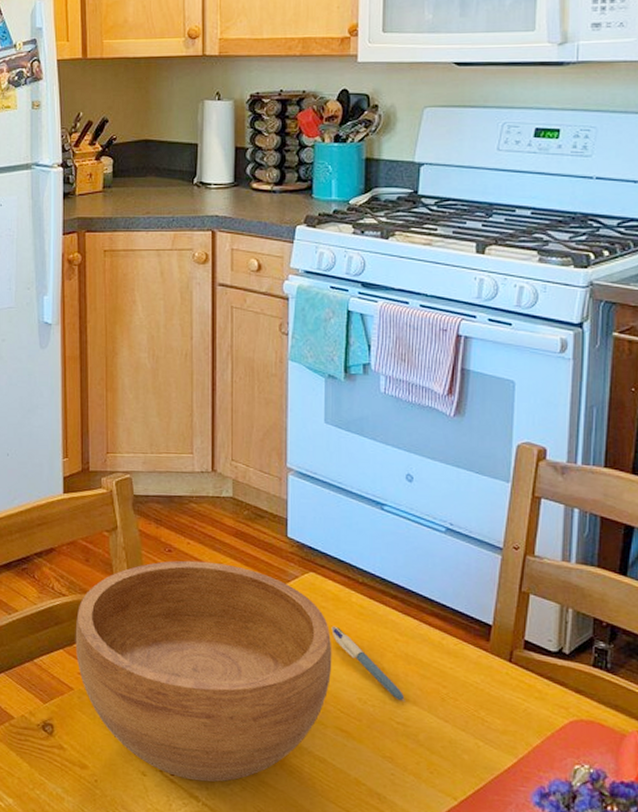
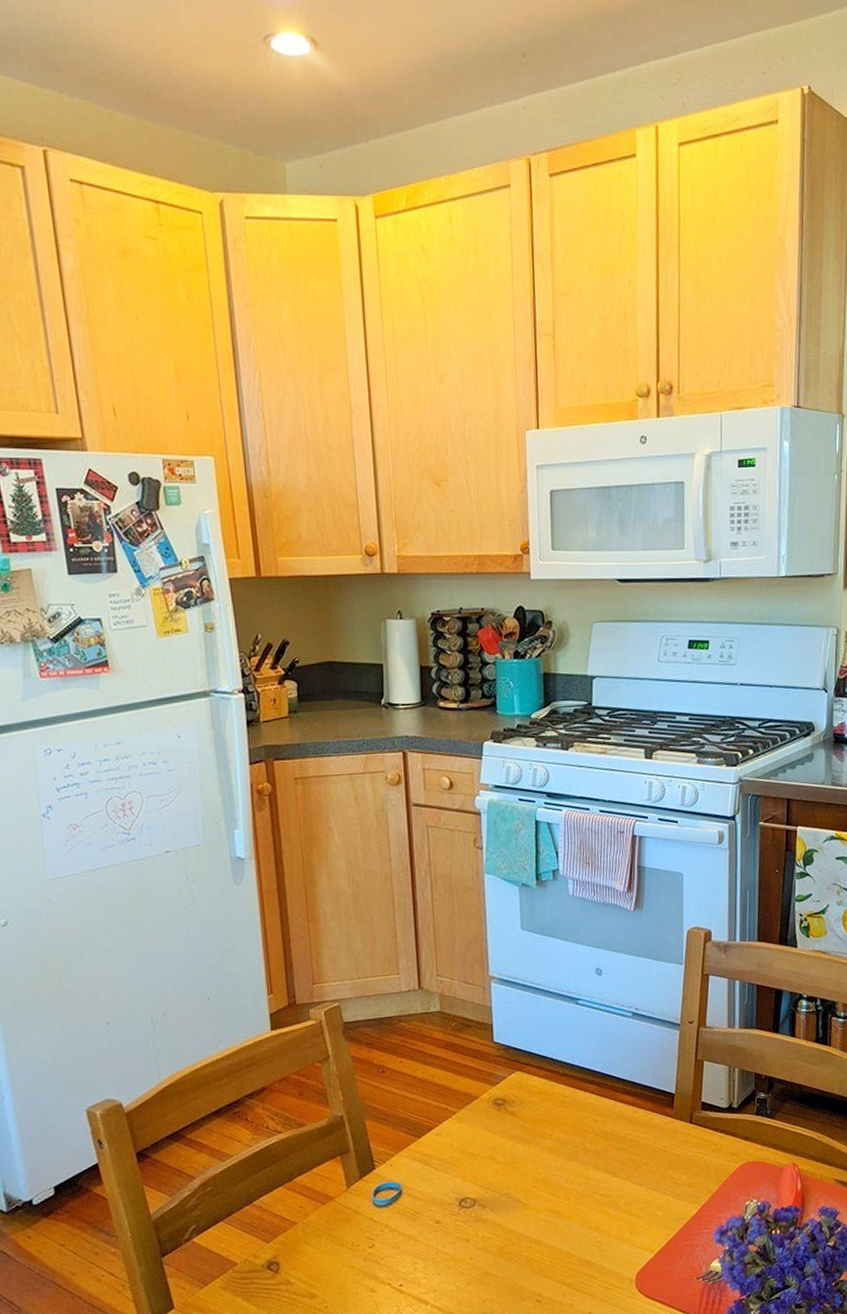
bowl: present [75,560,332,782] -> none [294,1076,541,1286]
pen: present [331,626,405,703] -> none [538,1117,606,1176]

